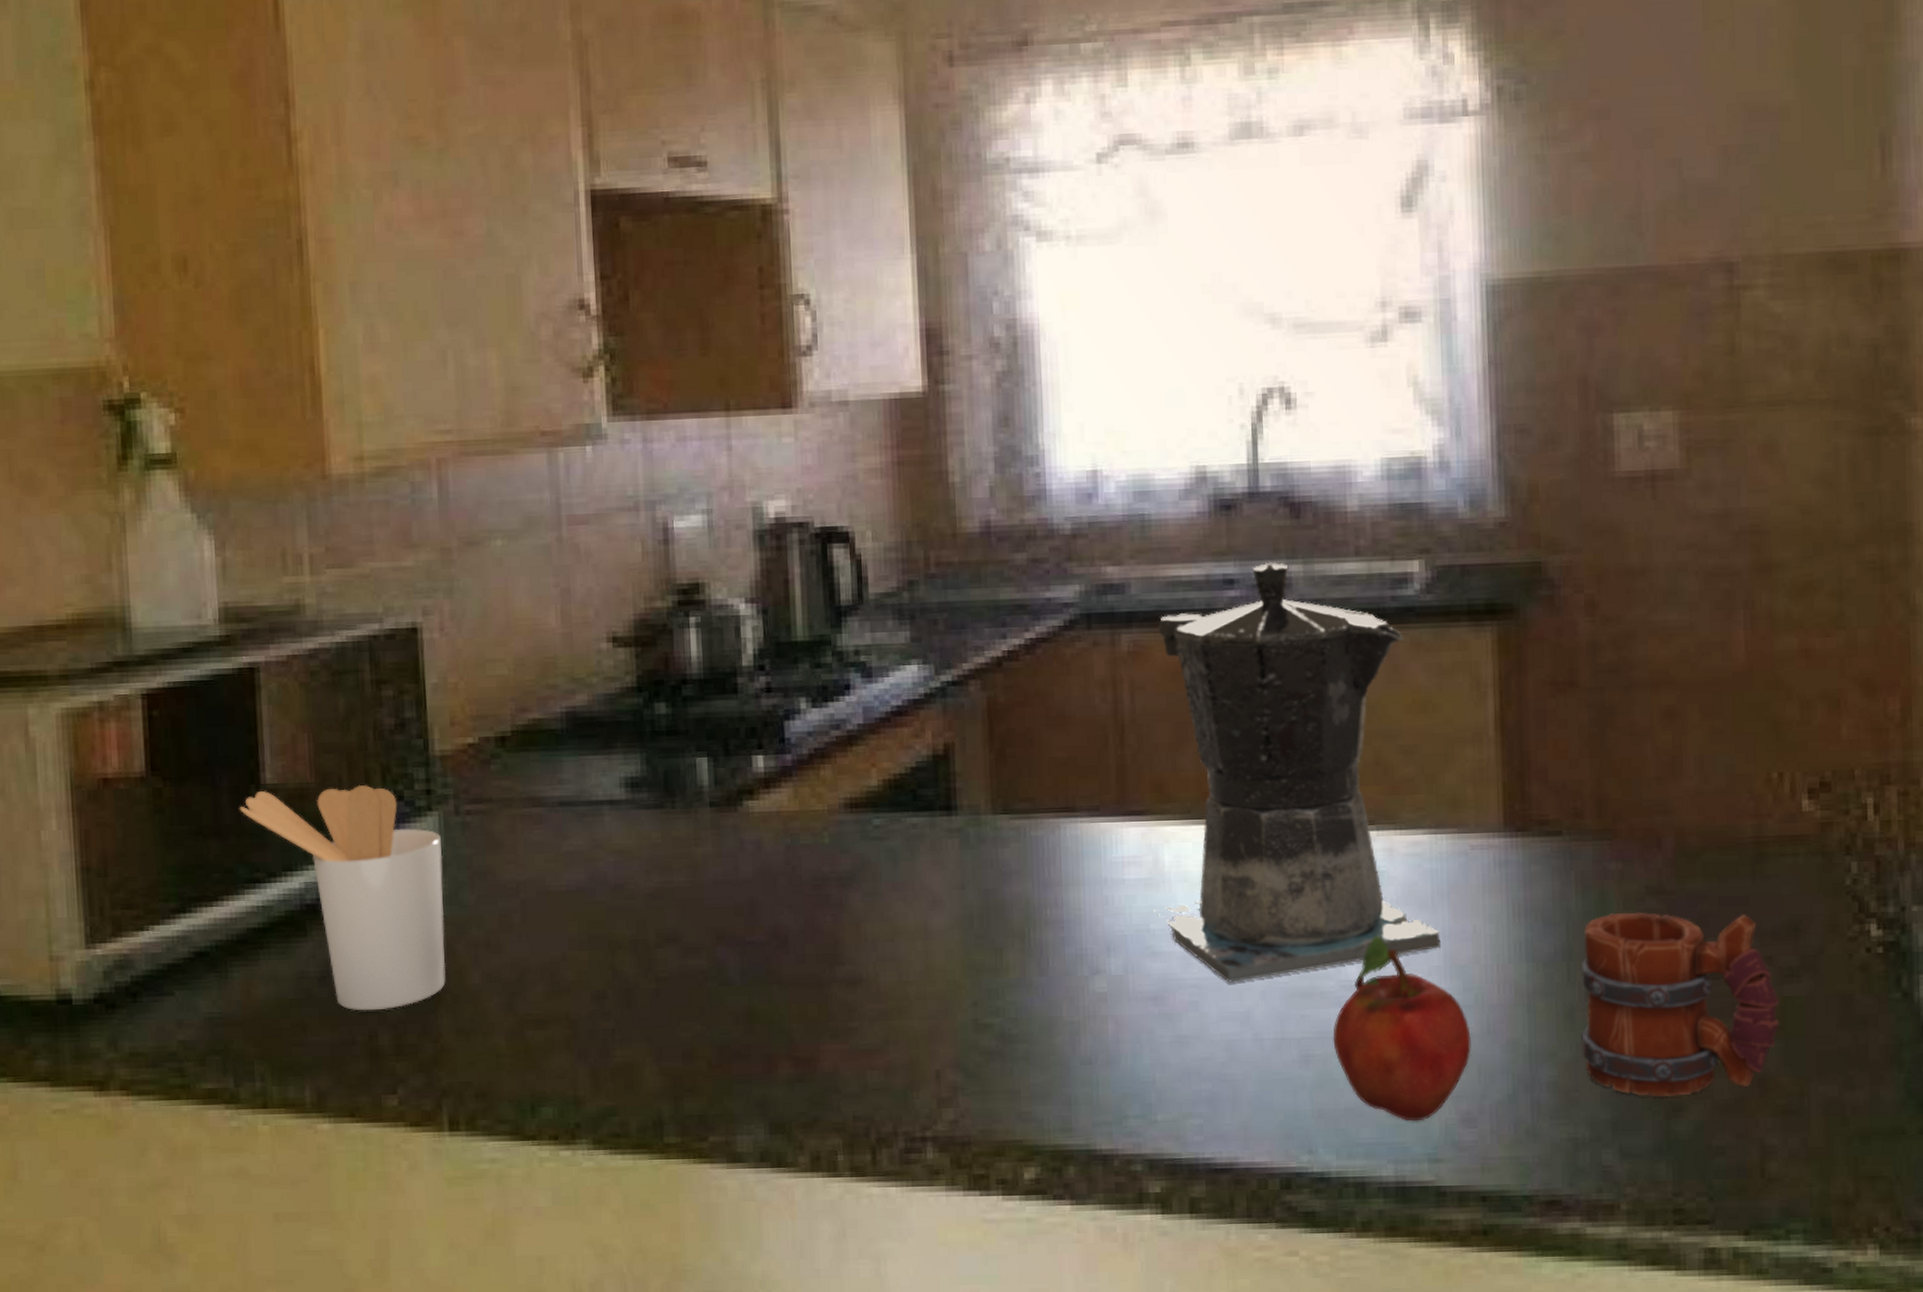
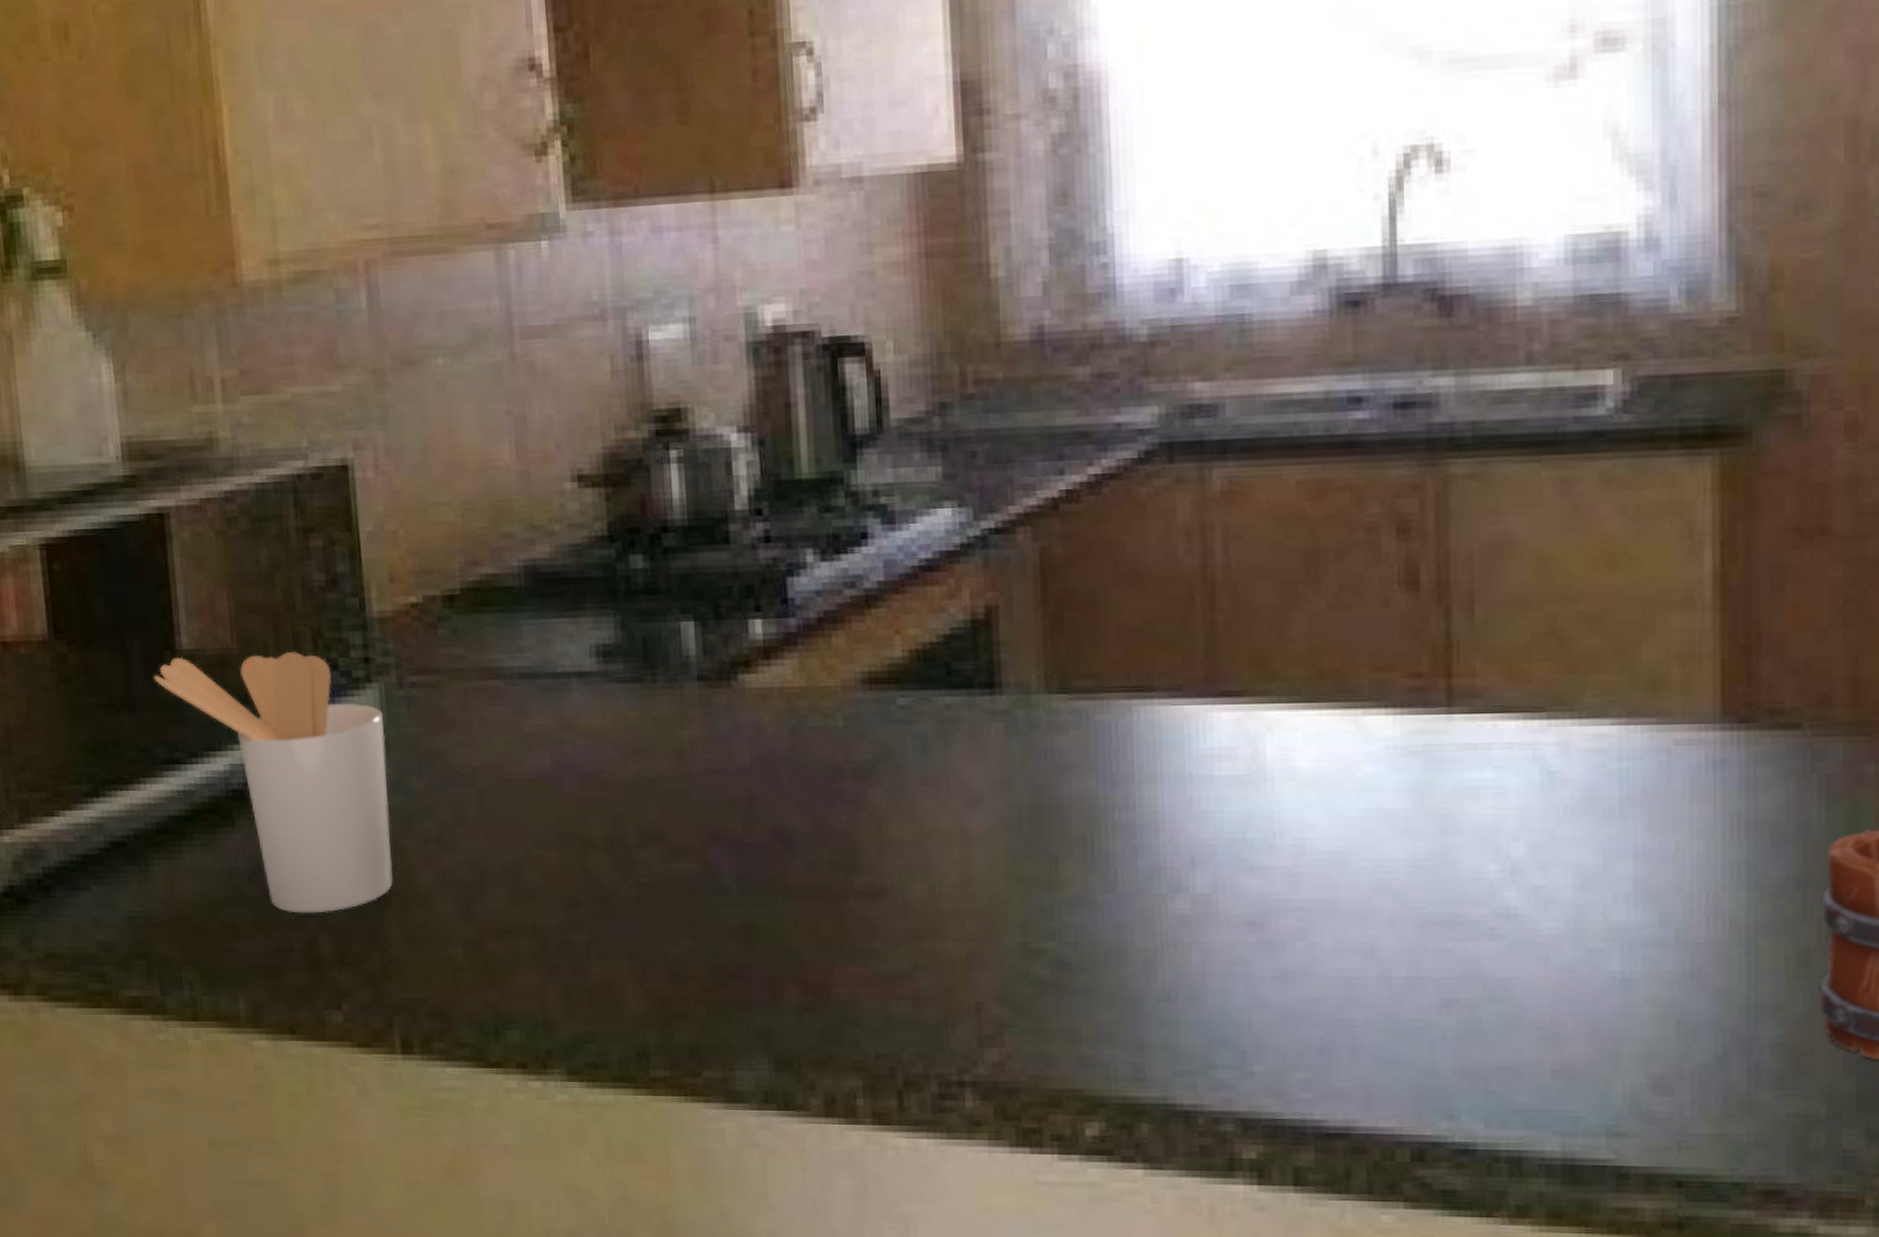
coffee maker: present [1153,562,1442,983] -> none [1251,374,1632,907]
fruit: present [1333,936,1471,1122] -> none [1483,853,1668,1085]

